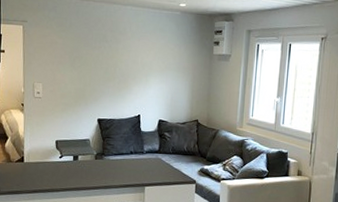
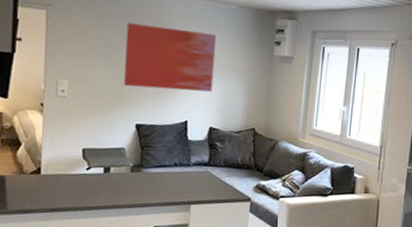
wall art: none [86,32,163,89] -> present [123,22,217,92]

